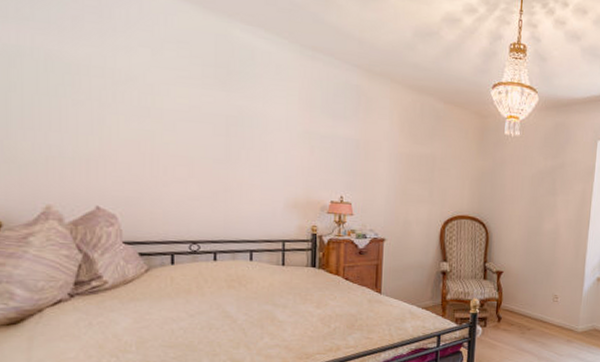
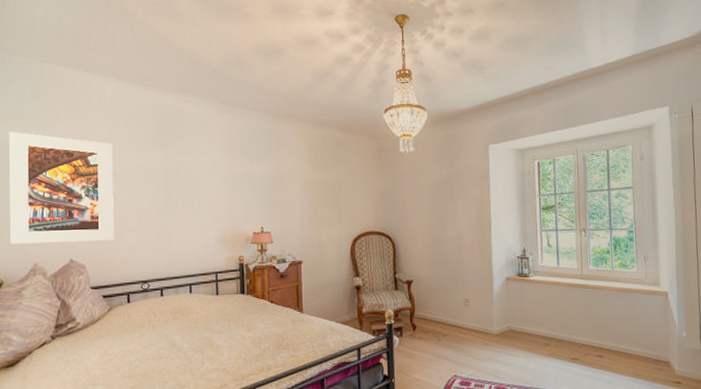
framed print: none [10,35,157,190] -> present [9,131,114,244]

